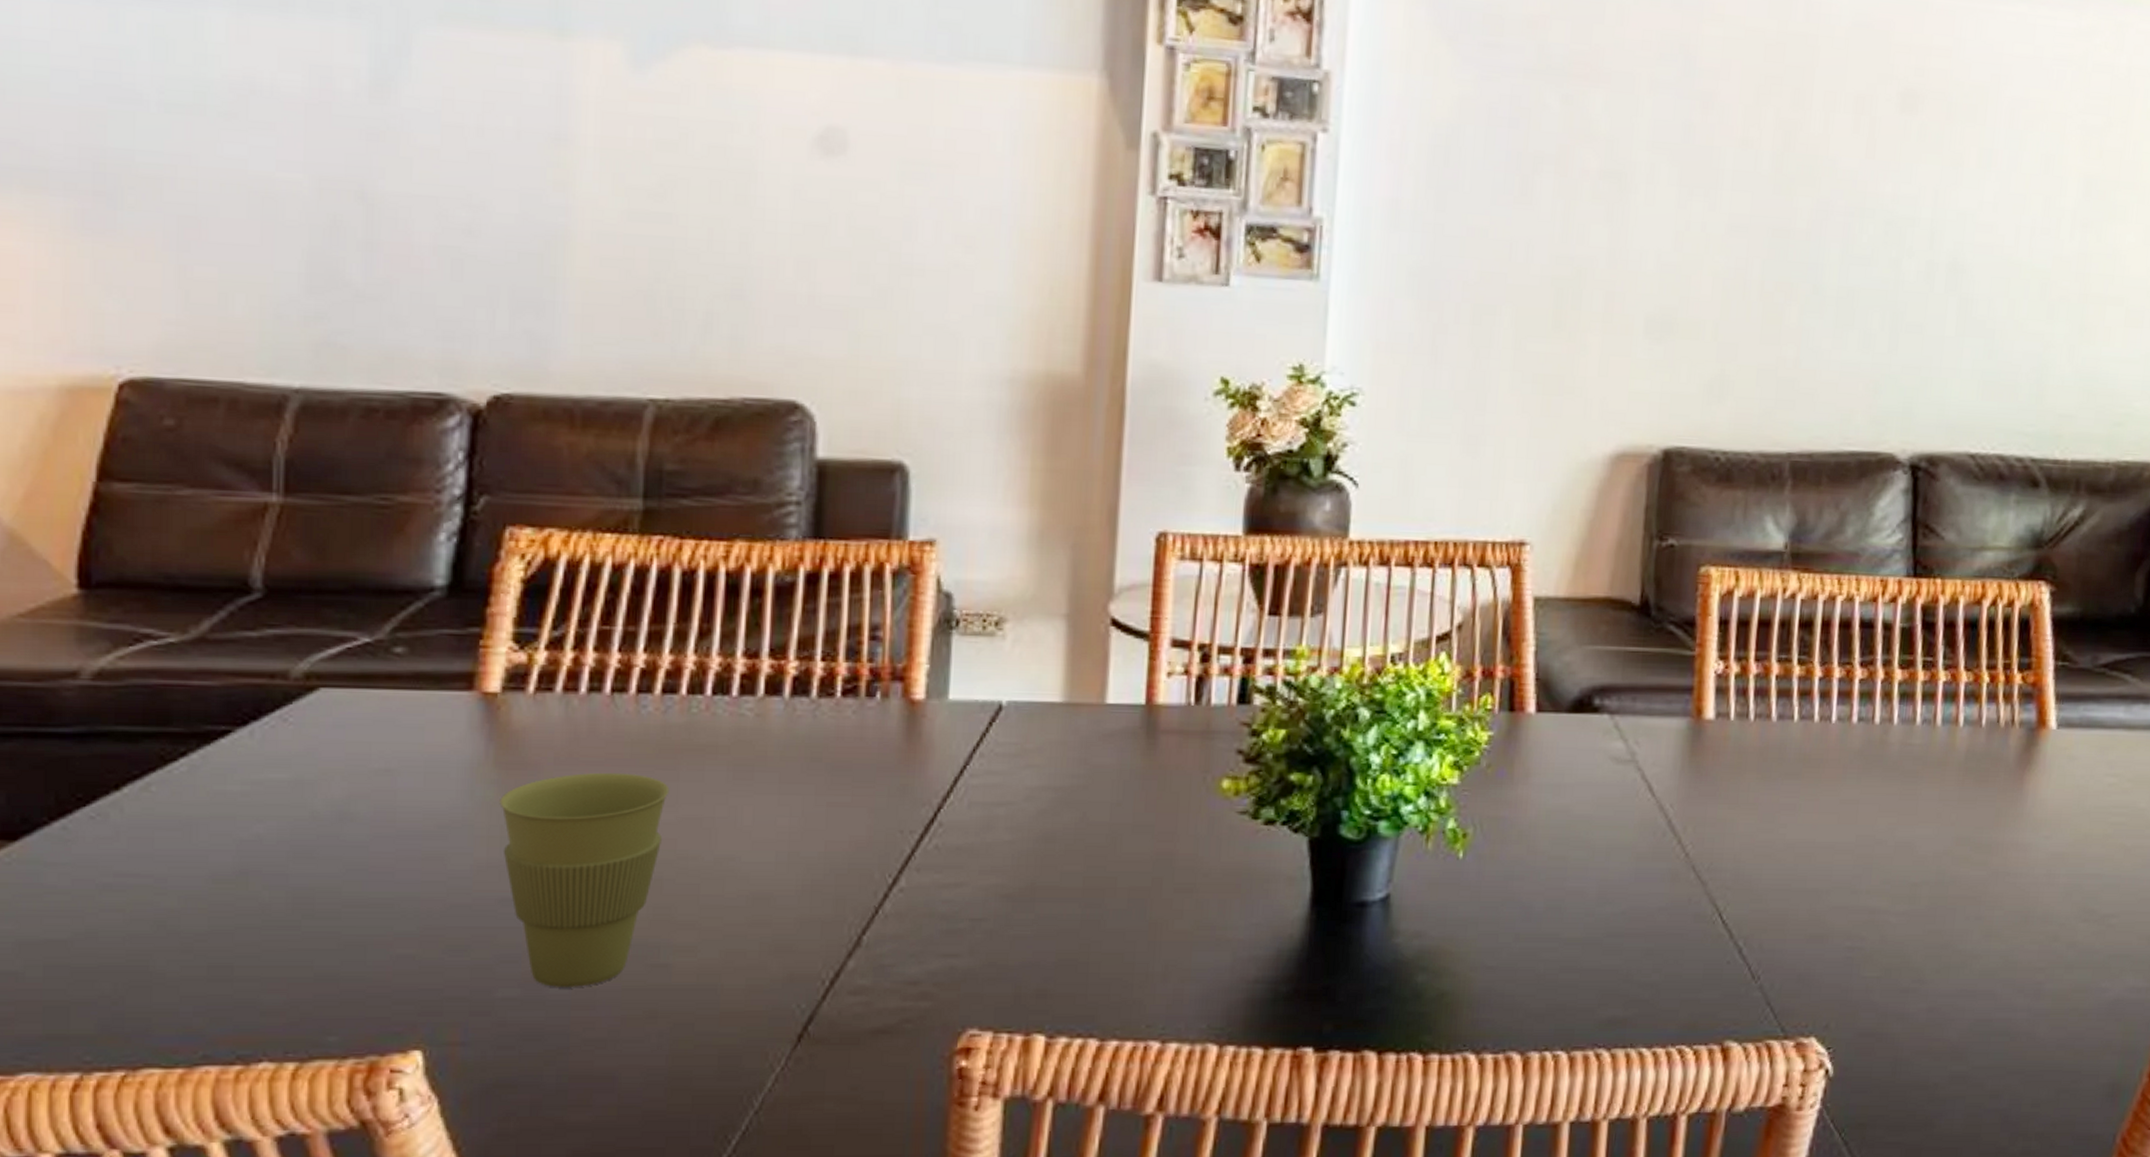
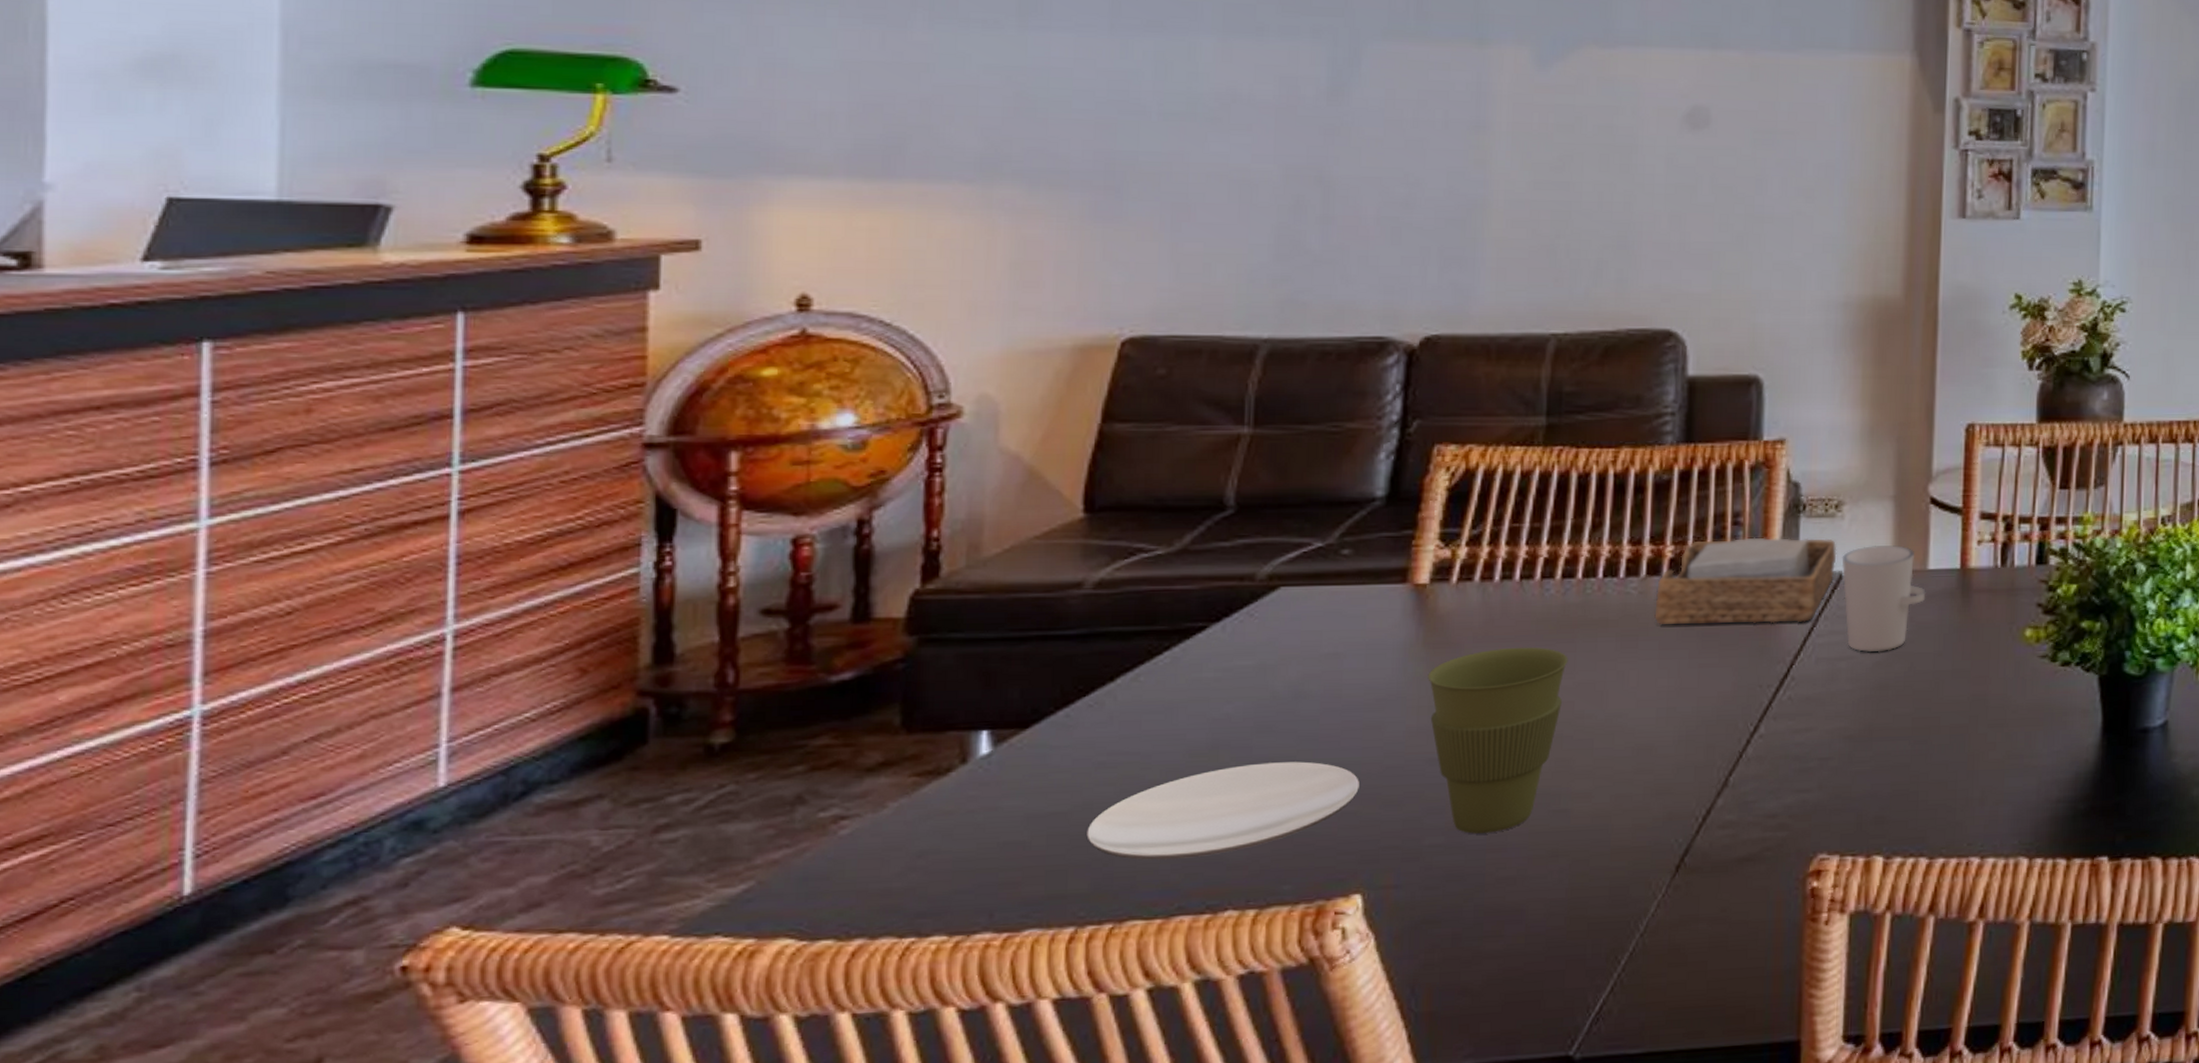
plate: none [91,894,418,1000] -> present [1086,761,1359,860]
napkin holder: none [774,655,996,760] -> present [1654,537,1837,625]
cup: none [1002,672,1103,799] -> present [1842,545,1926,652]

